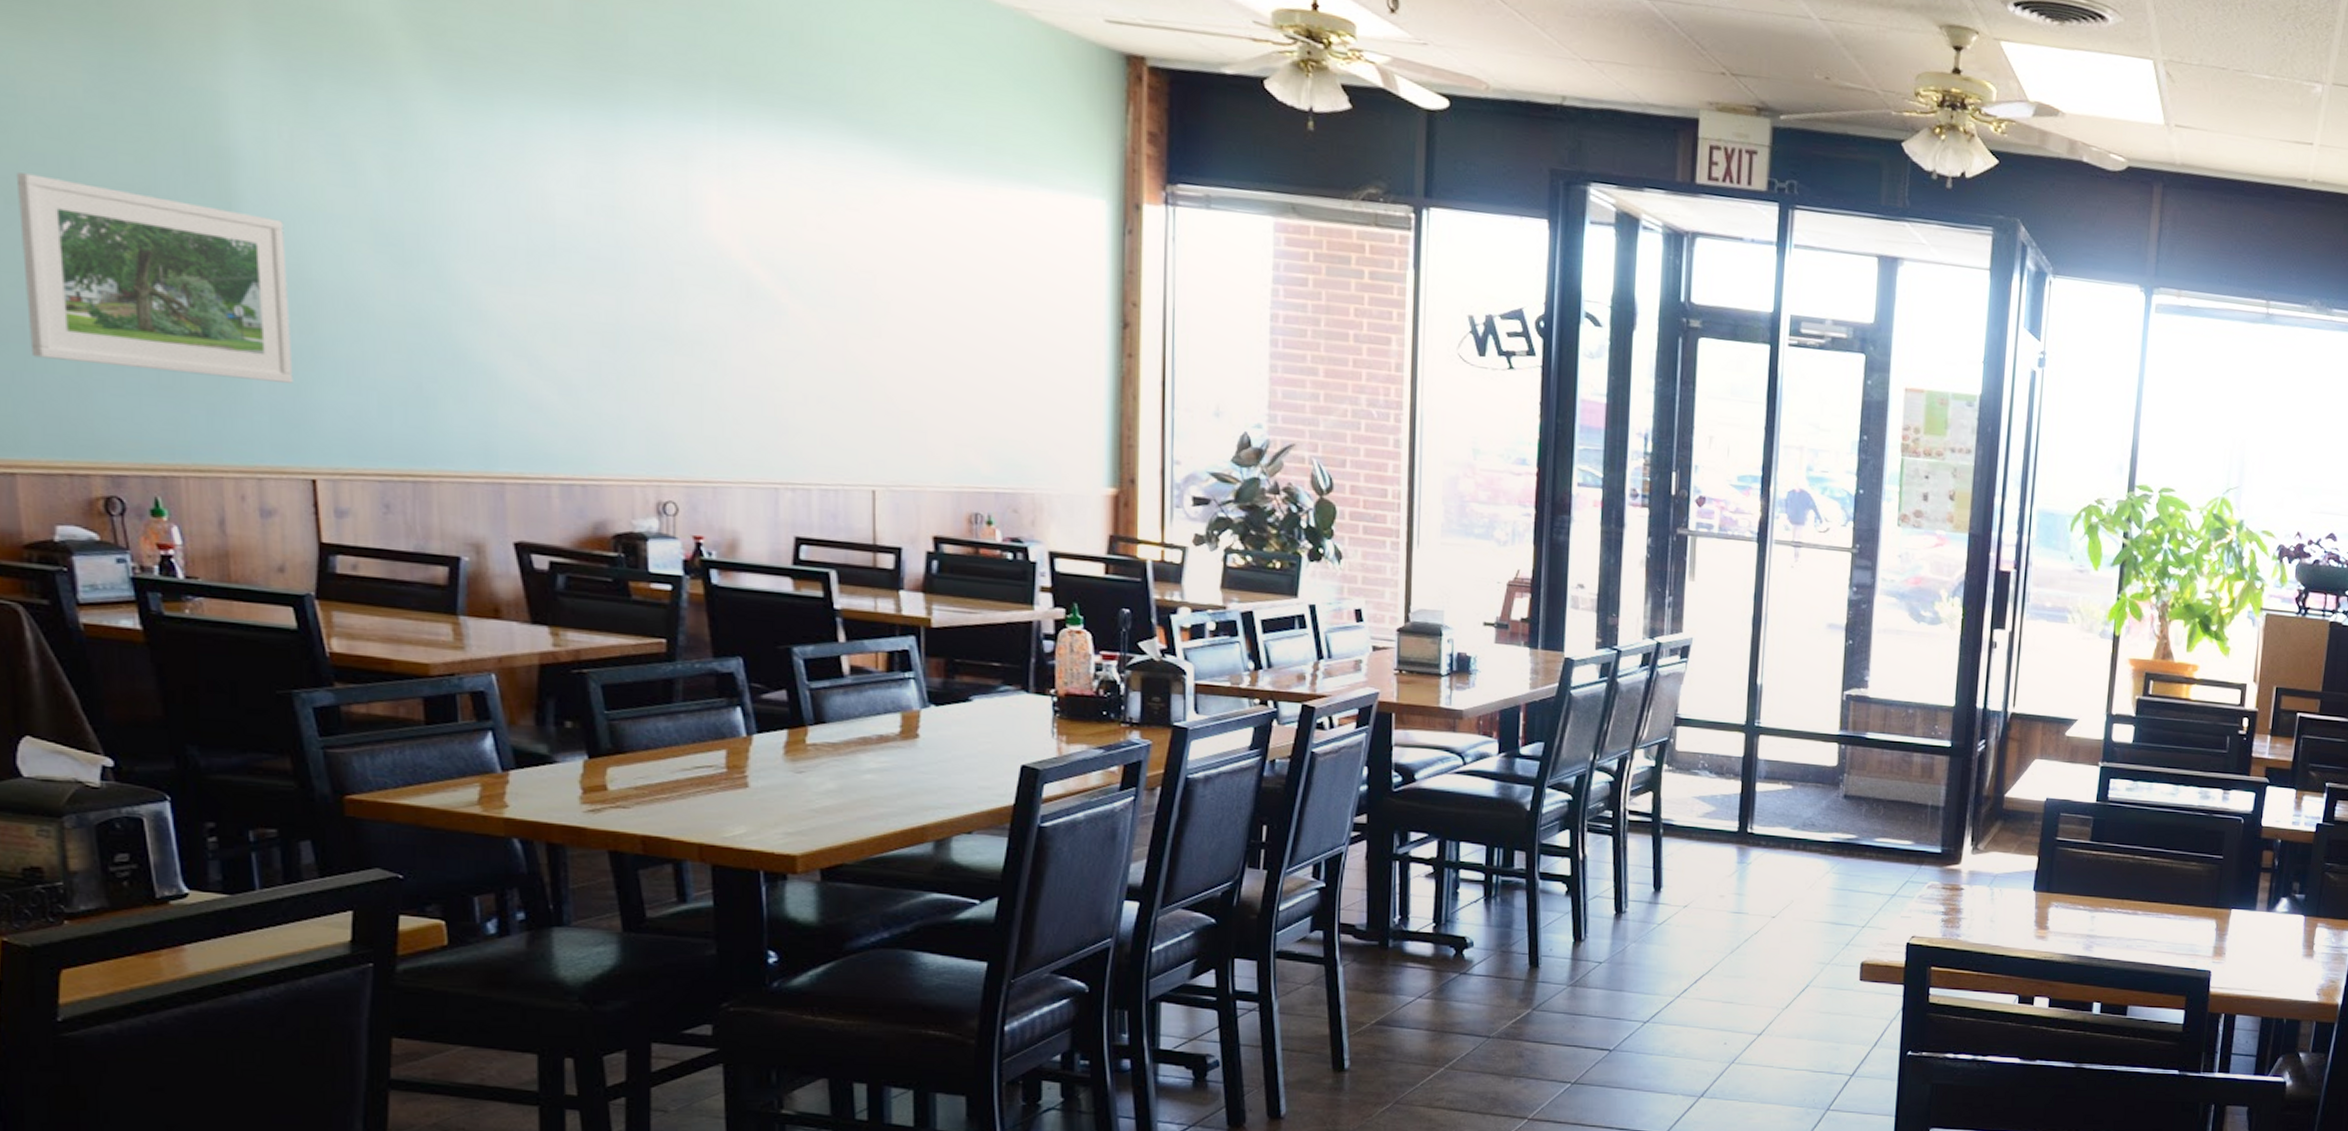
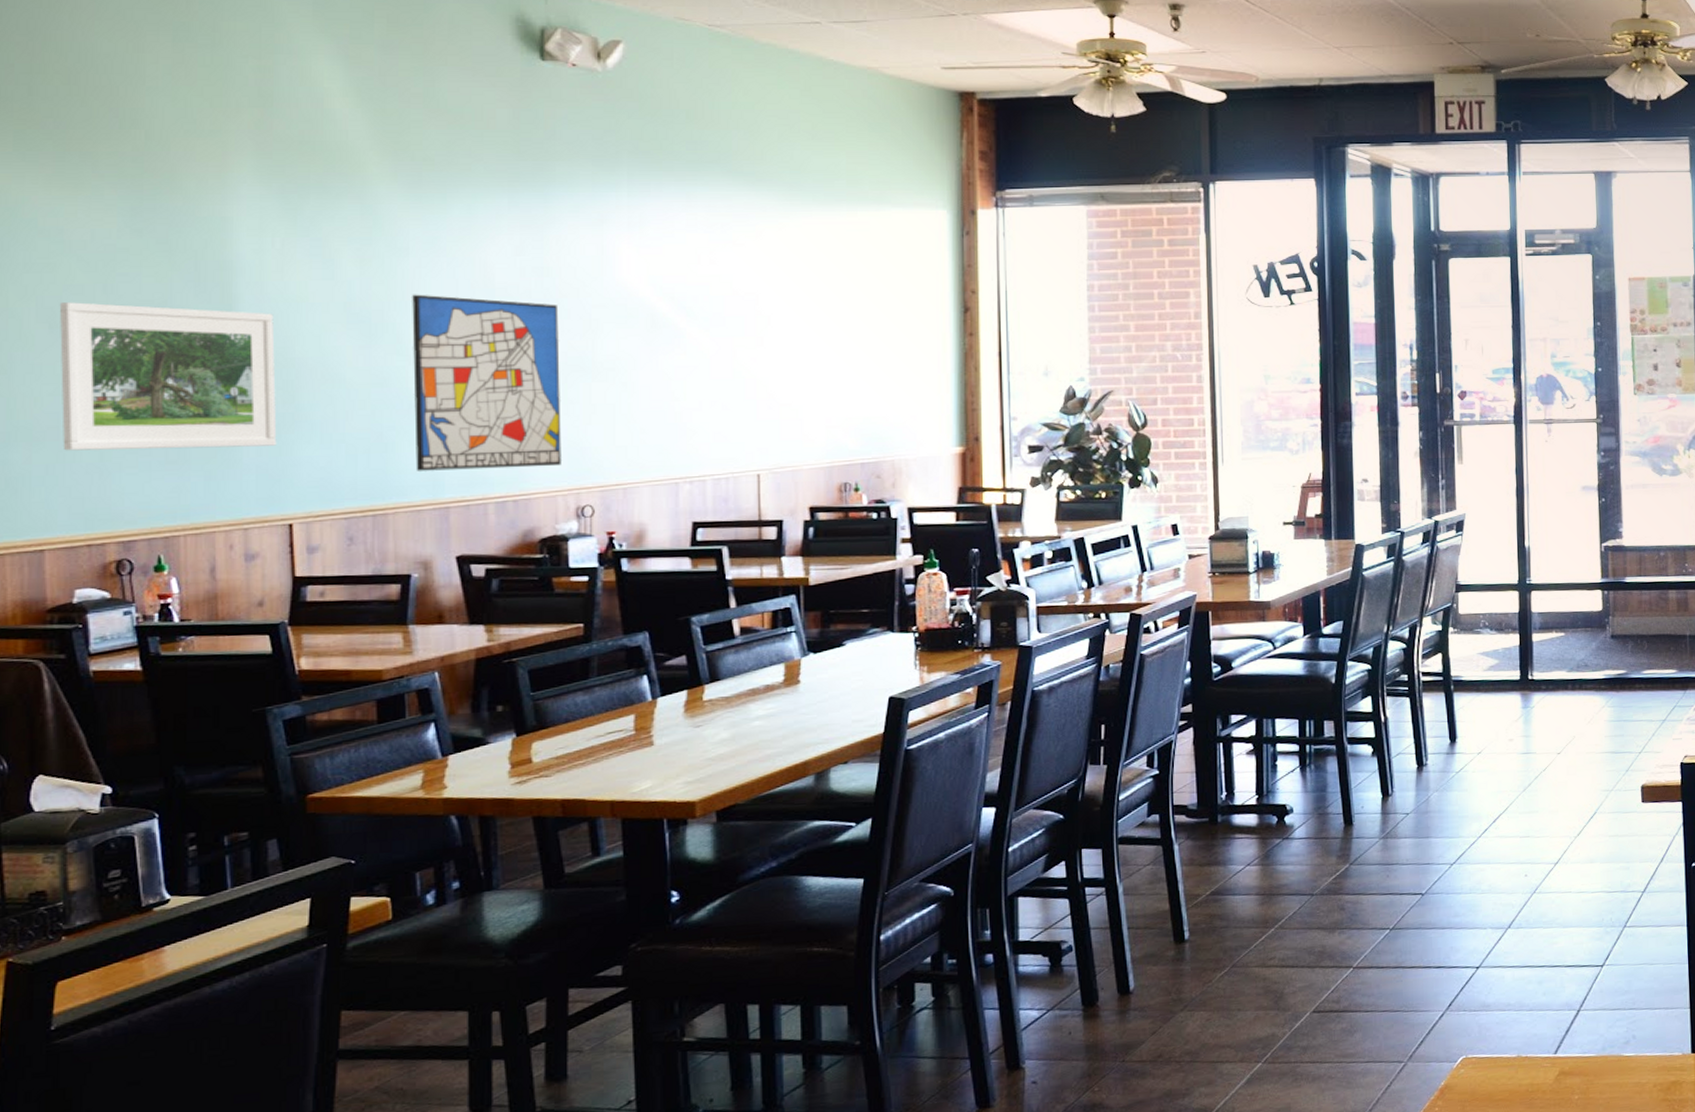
wall art: none [454,219,639,450] -> present [412,294,561,471]

